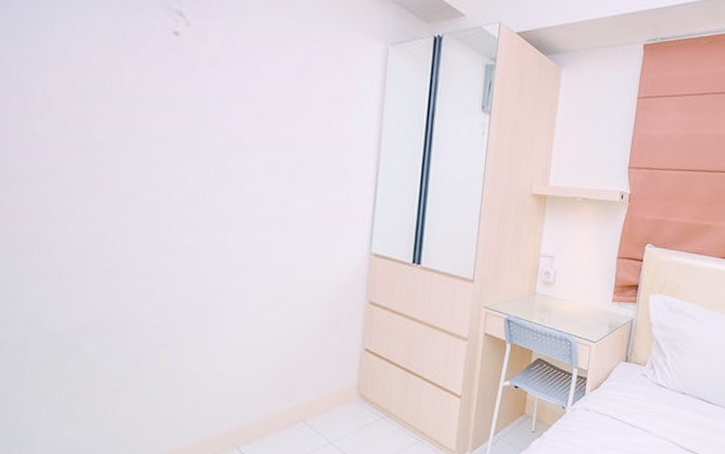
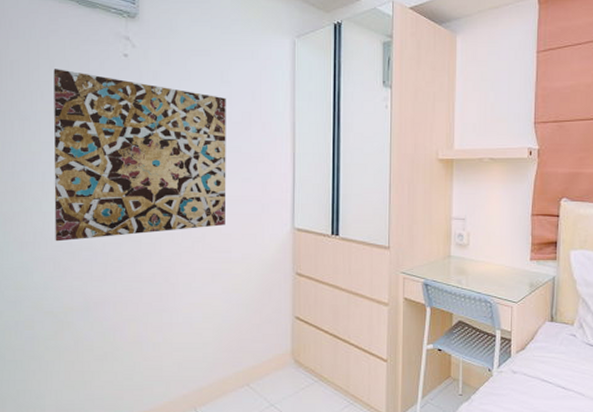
wall art: none [63,35,302,249] -> present [53,69,226,242]

